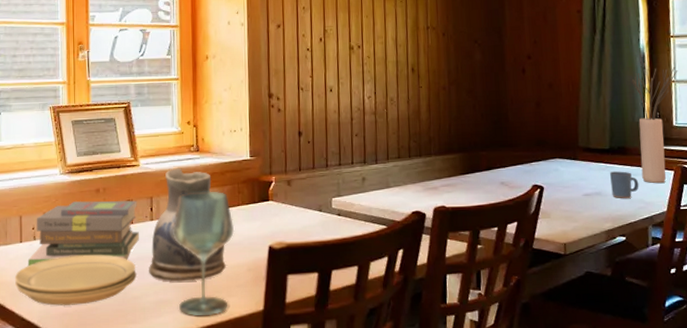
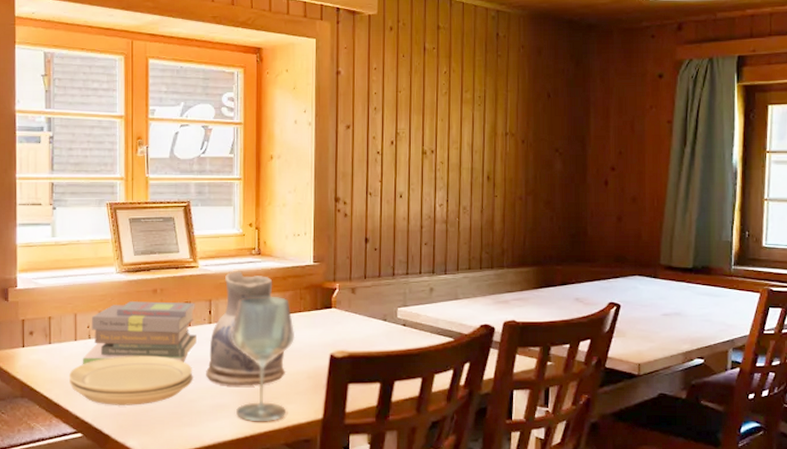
mug: present [610,171,639,198] -> none [692,291,722,320]
vase: present [631,63,678,184] -> none [721,179,772,306]

